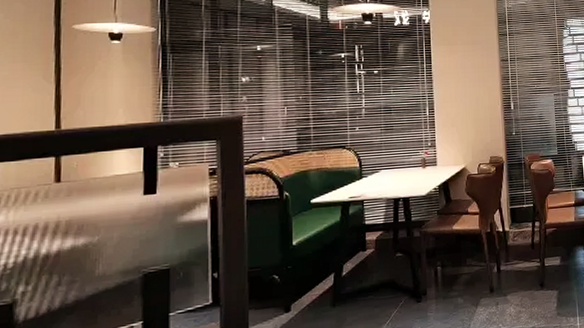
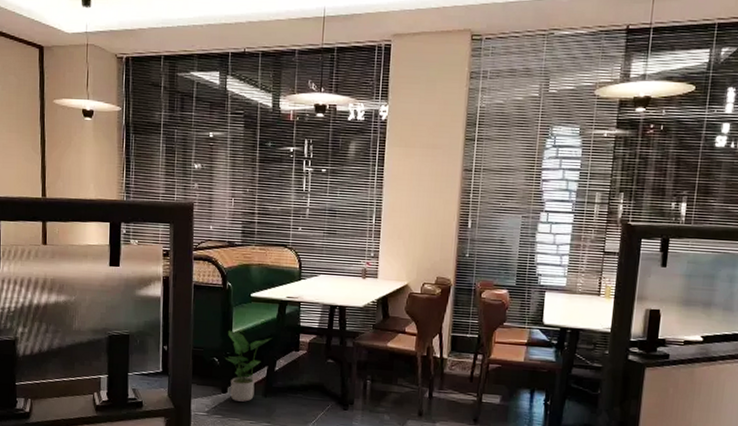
potted plant: none [285,242,337,319] -> present [224,330,273,402]

